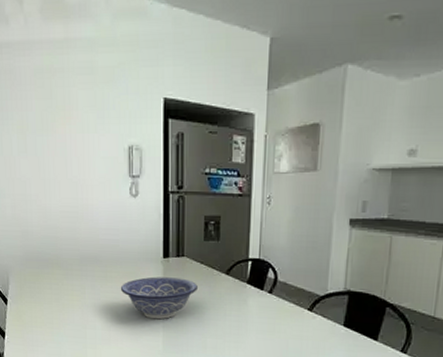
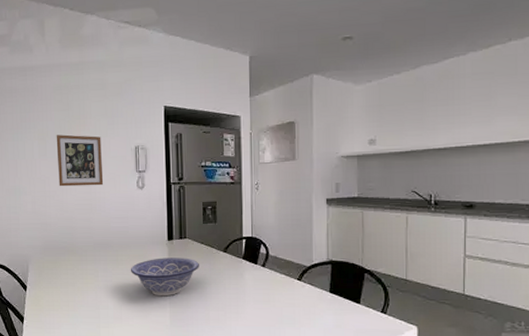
picture frame: none [37,128,92,191] -> present [56,134,104,187]

